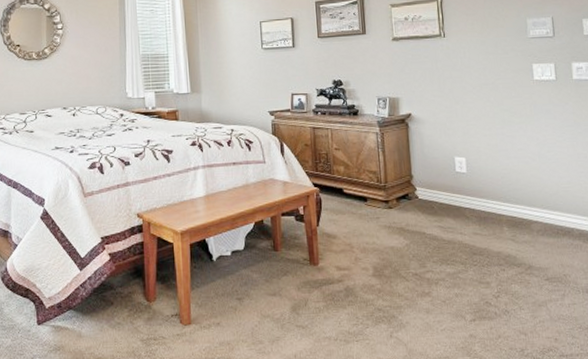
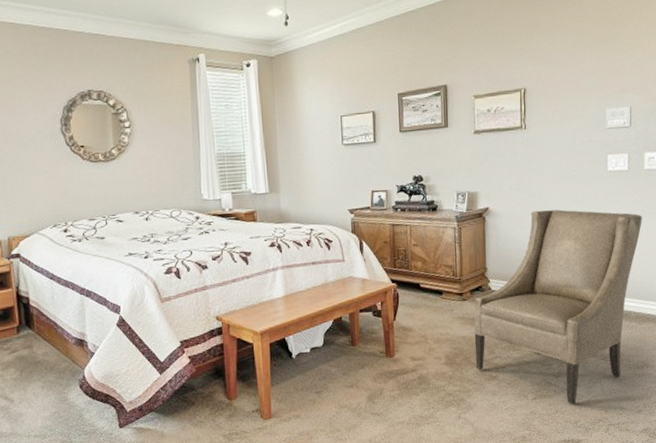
armchair: none [401,118,576,330] -> present [474,209,642,405]

